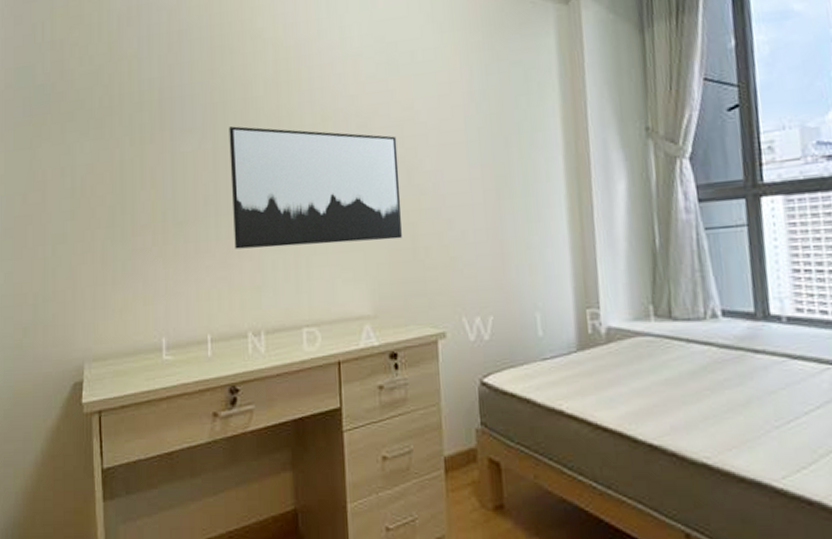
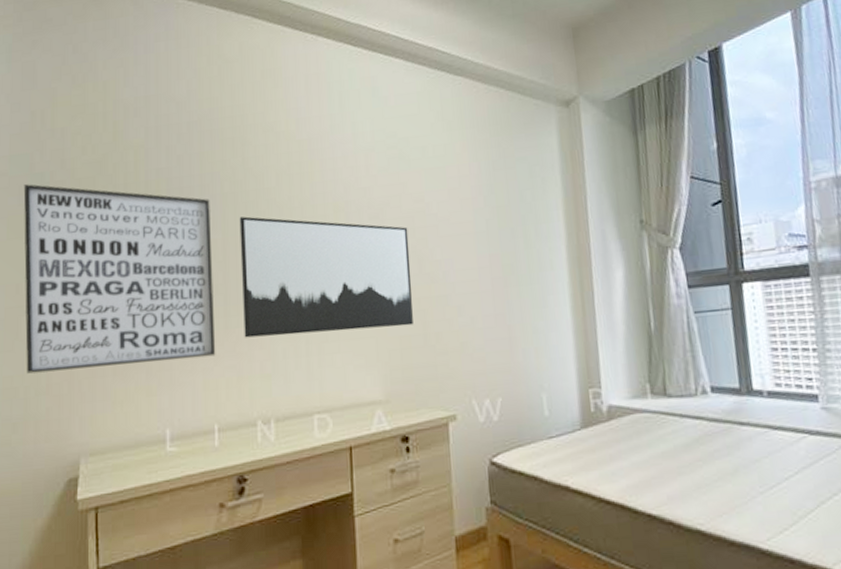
wall art: none [27,95,208,281] -> present [23,184,216,374]

